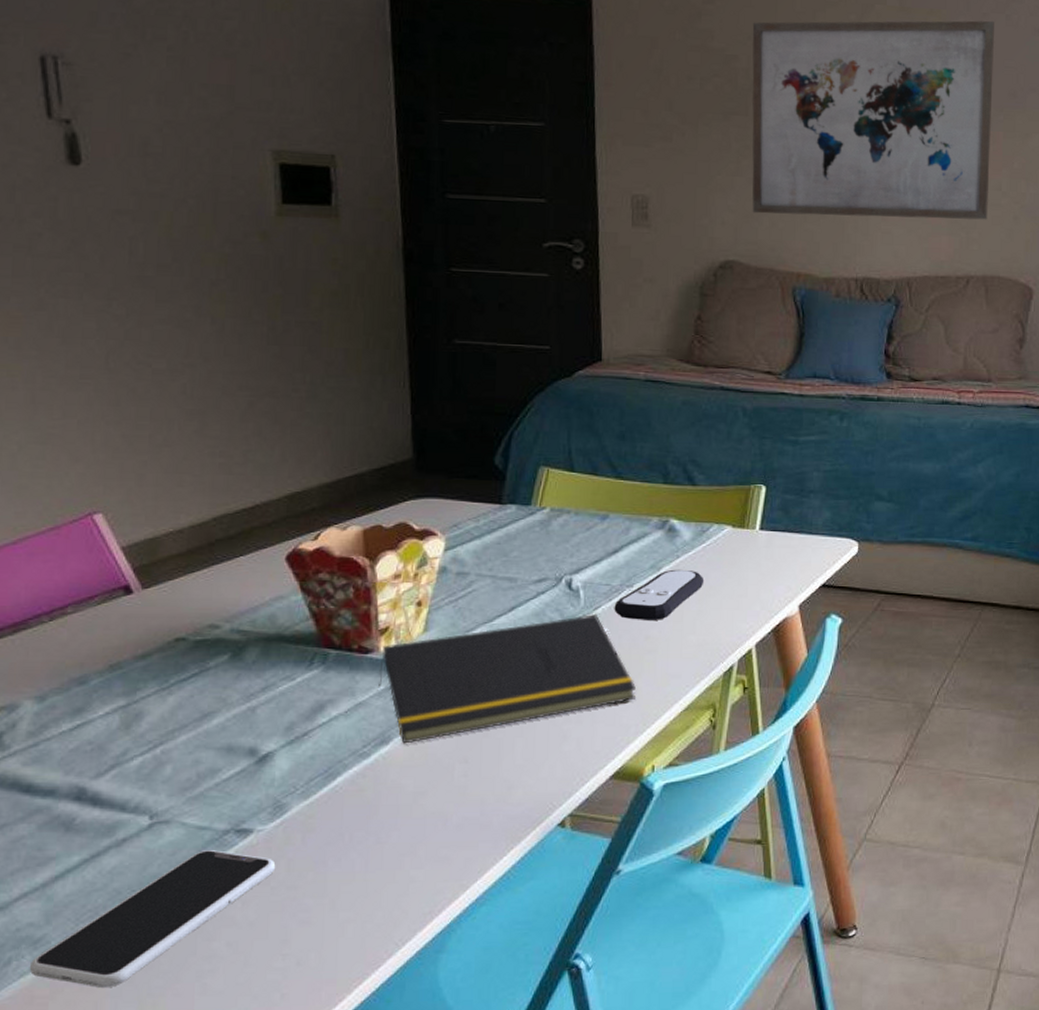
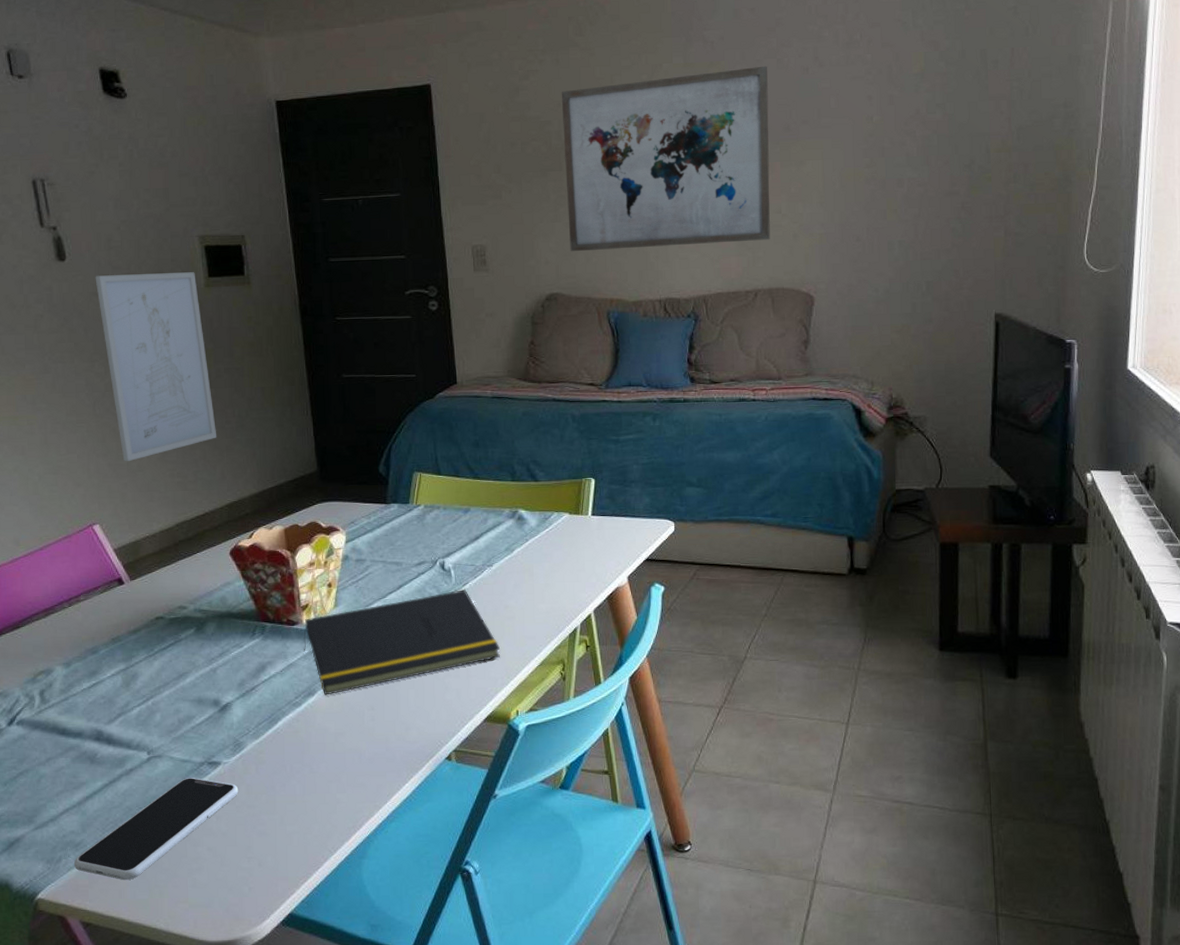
wall art: none [121,188,279,434] -> present [95,272,217,462]
remote control: present [614,569,705,620] -> none [478,550,549,593]

